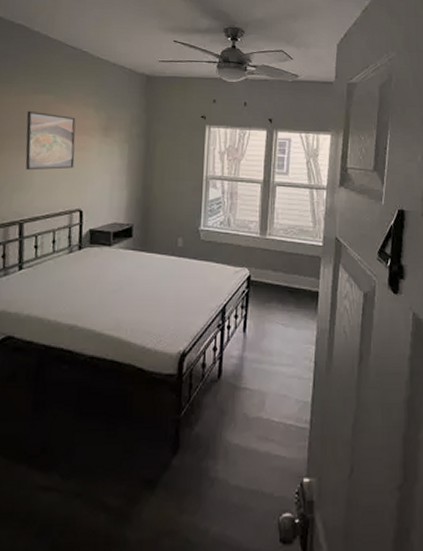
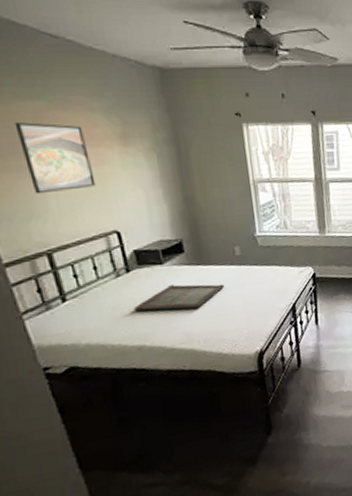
serving tray: none [75,268,162,296] -> present [133,284,225,312]

